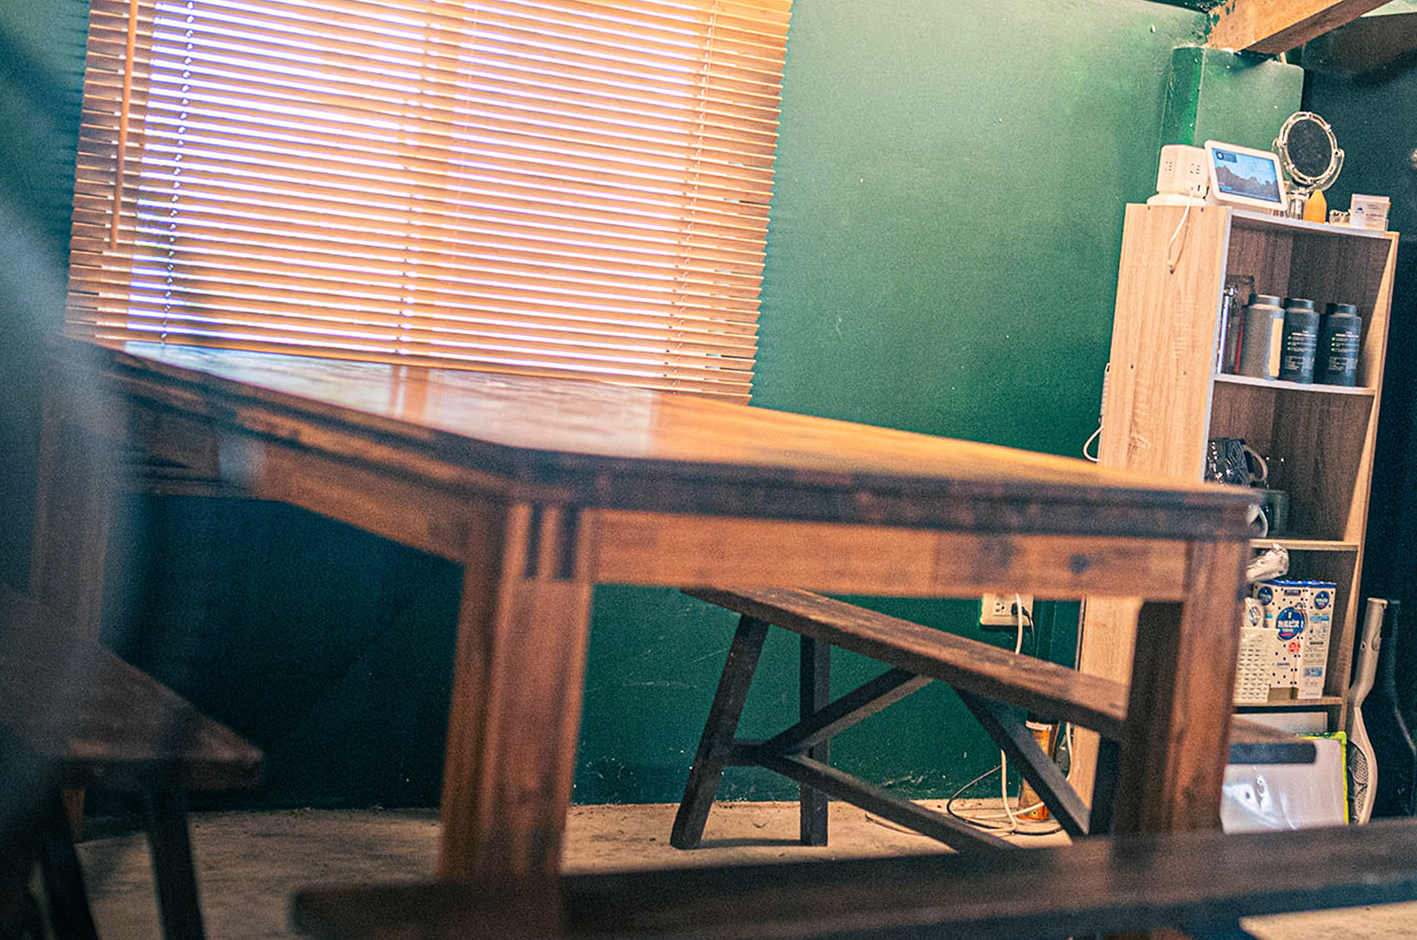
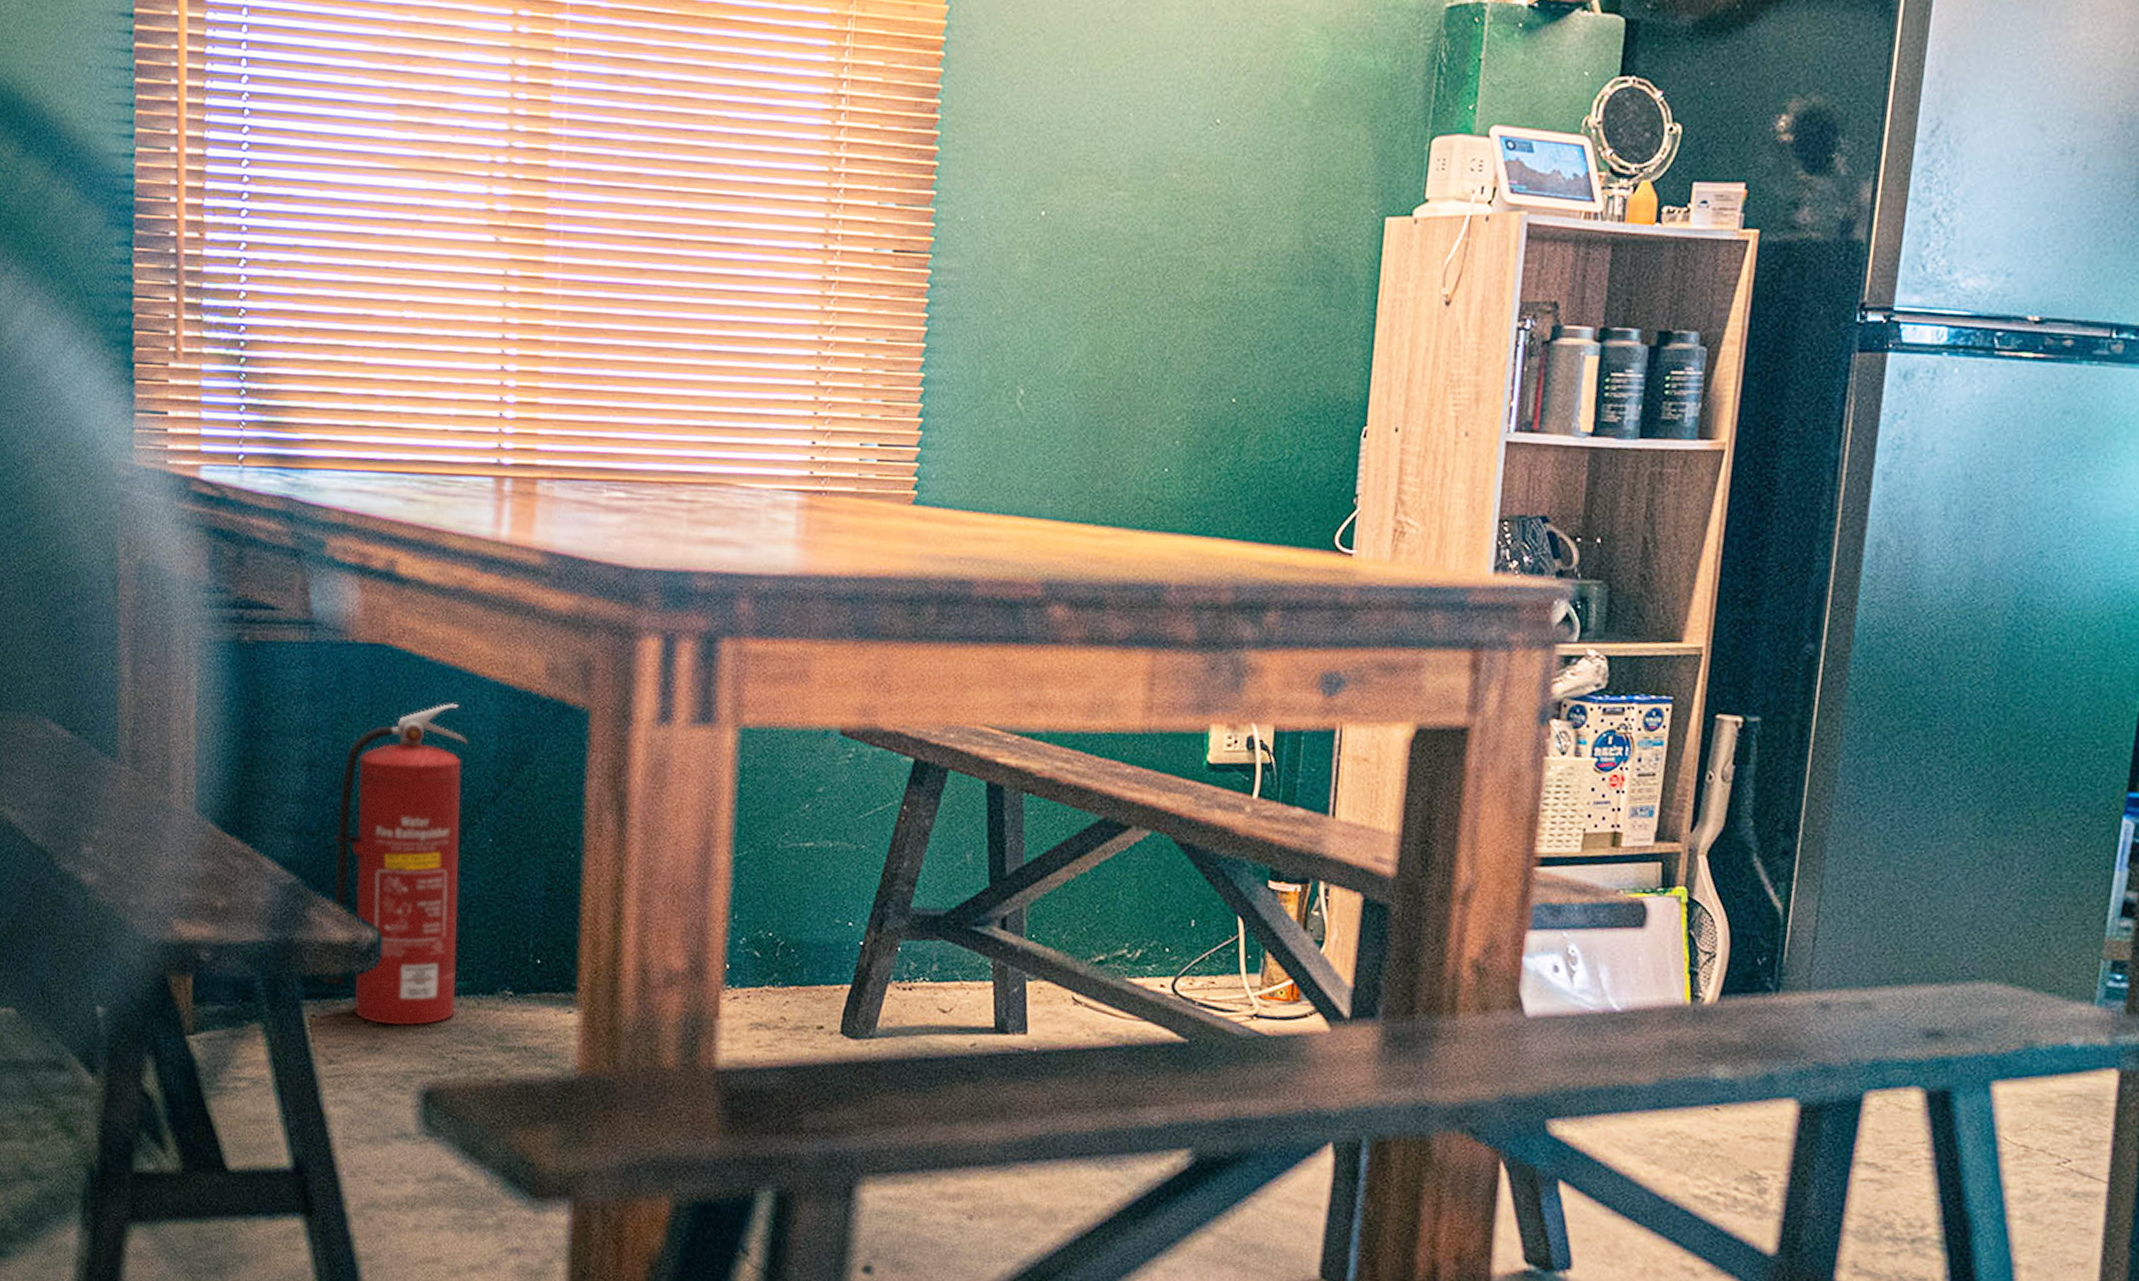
fire extinguisher: none [207,554,355,836] -> present [322,703,468,1026]

